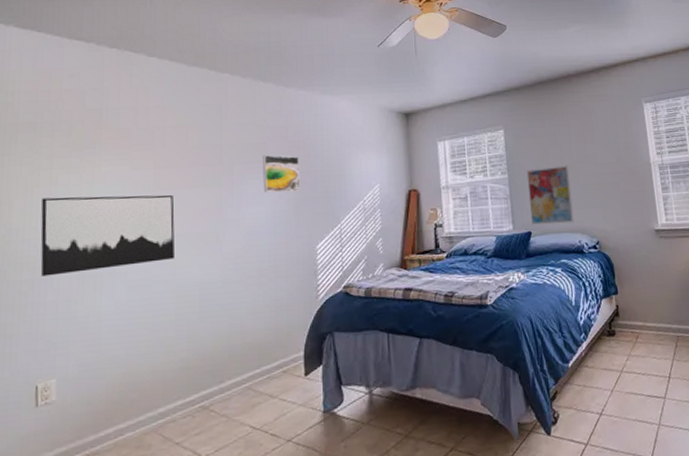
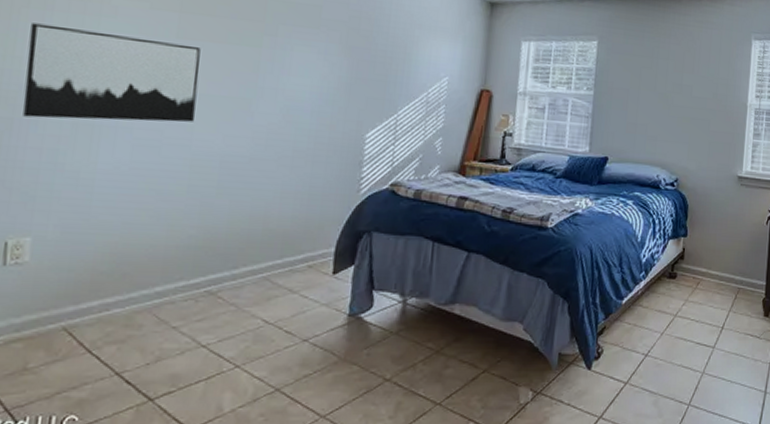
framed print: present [263,155,301,193] -> none [311,20,359,69]
wall art: present [526,165,574,225] -> none [609,90,661,155]

